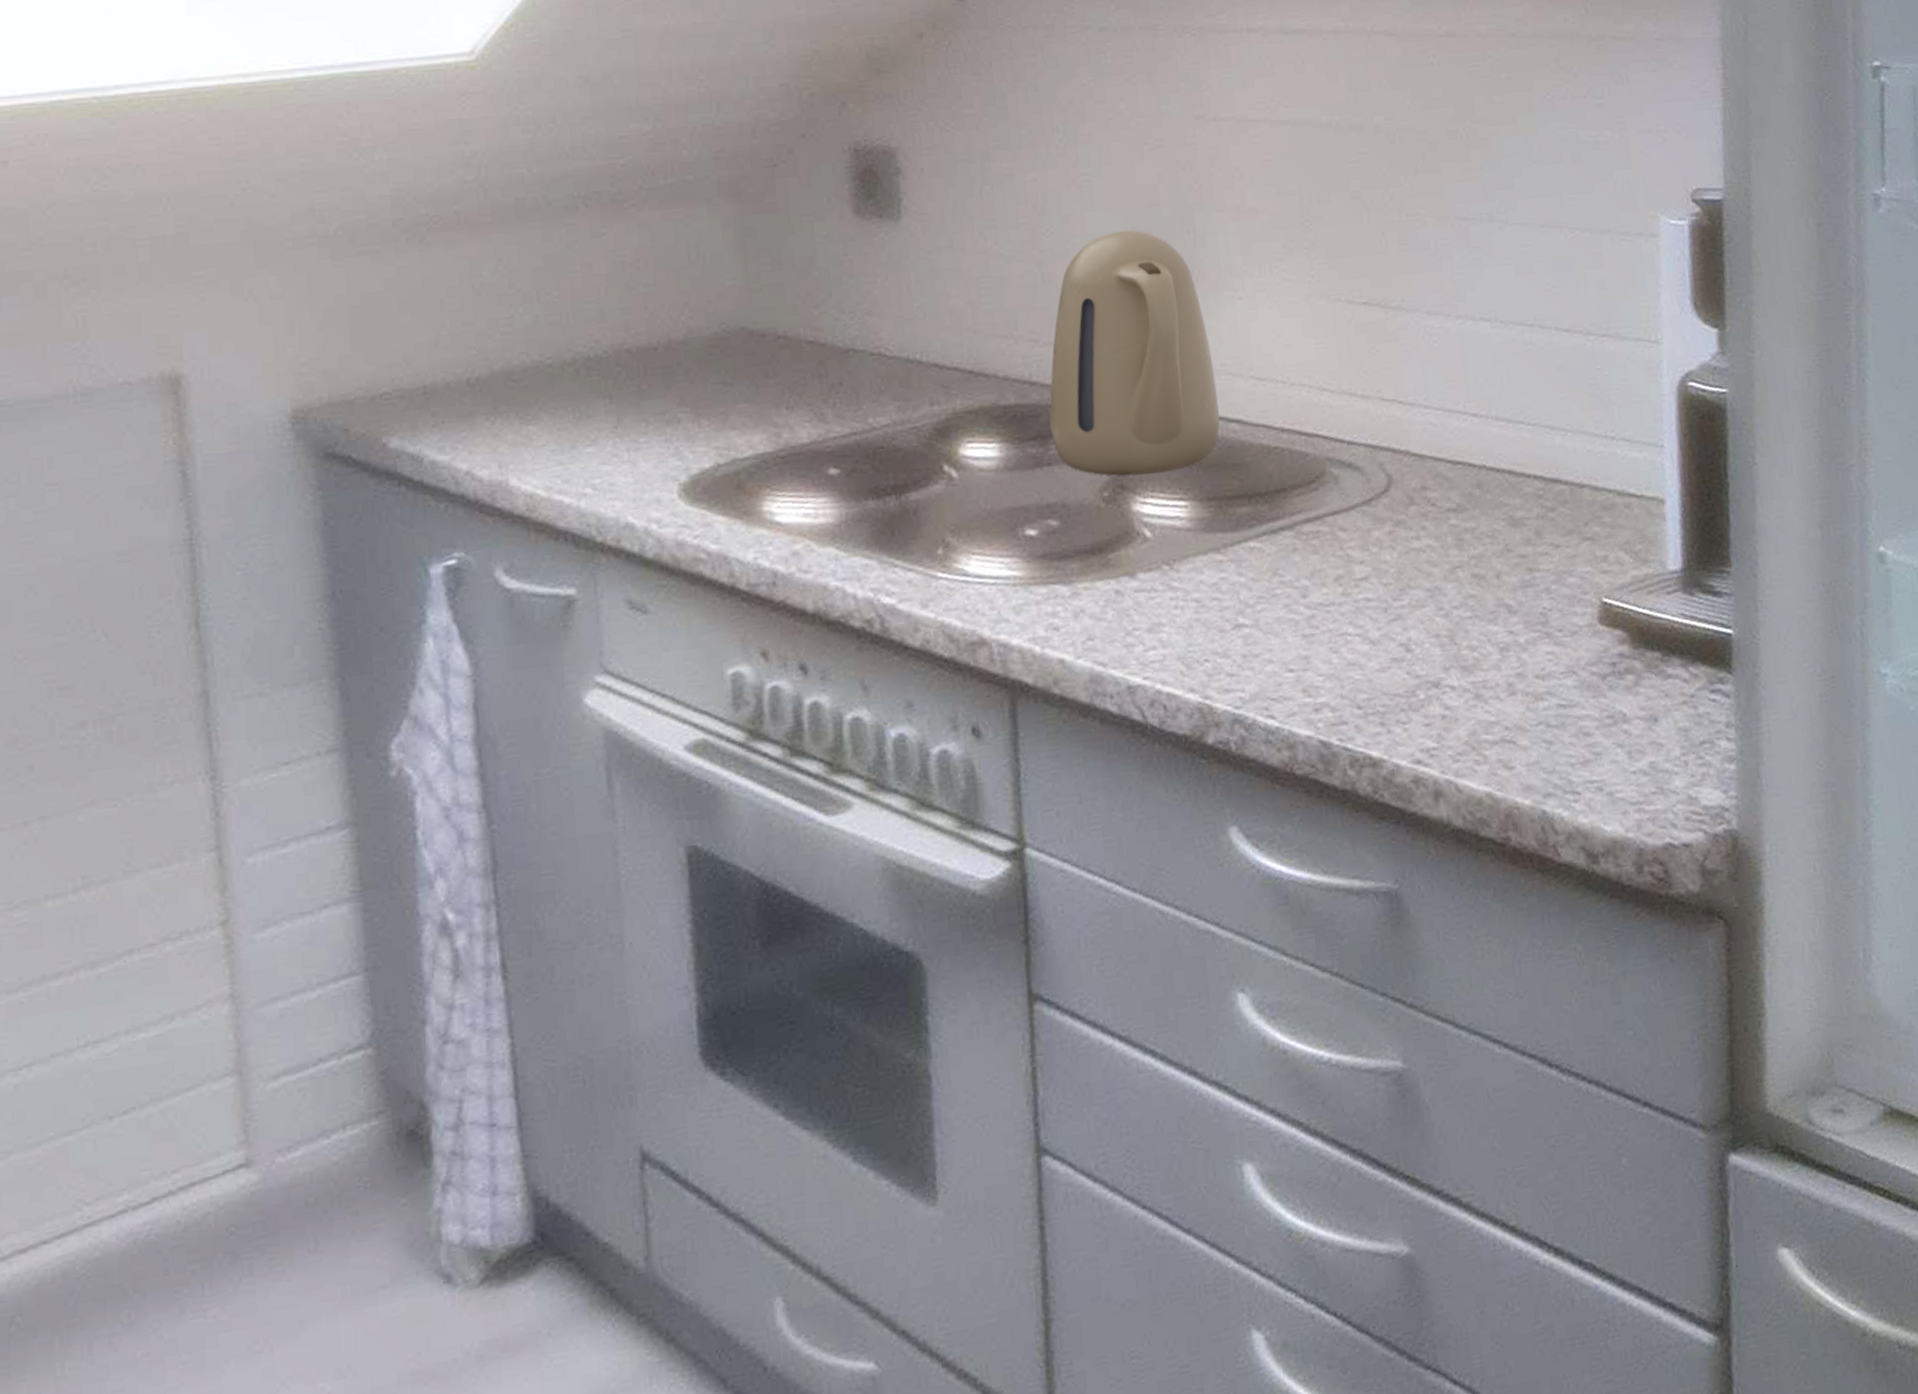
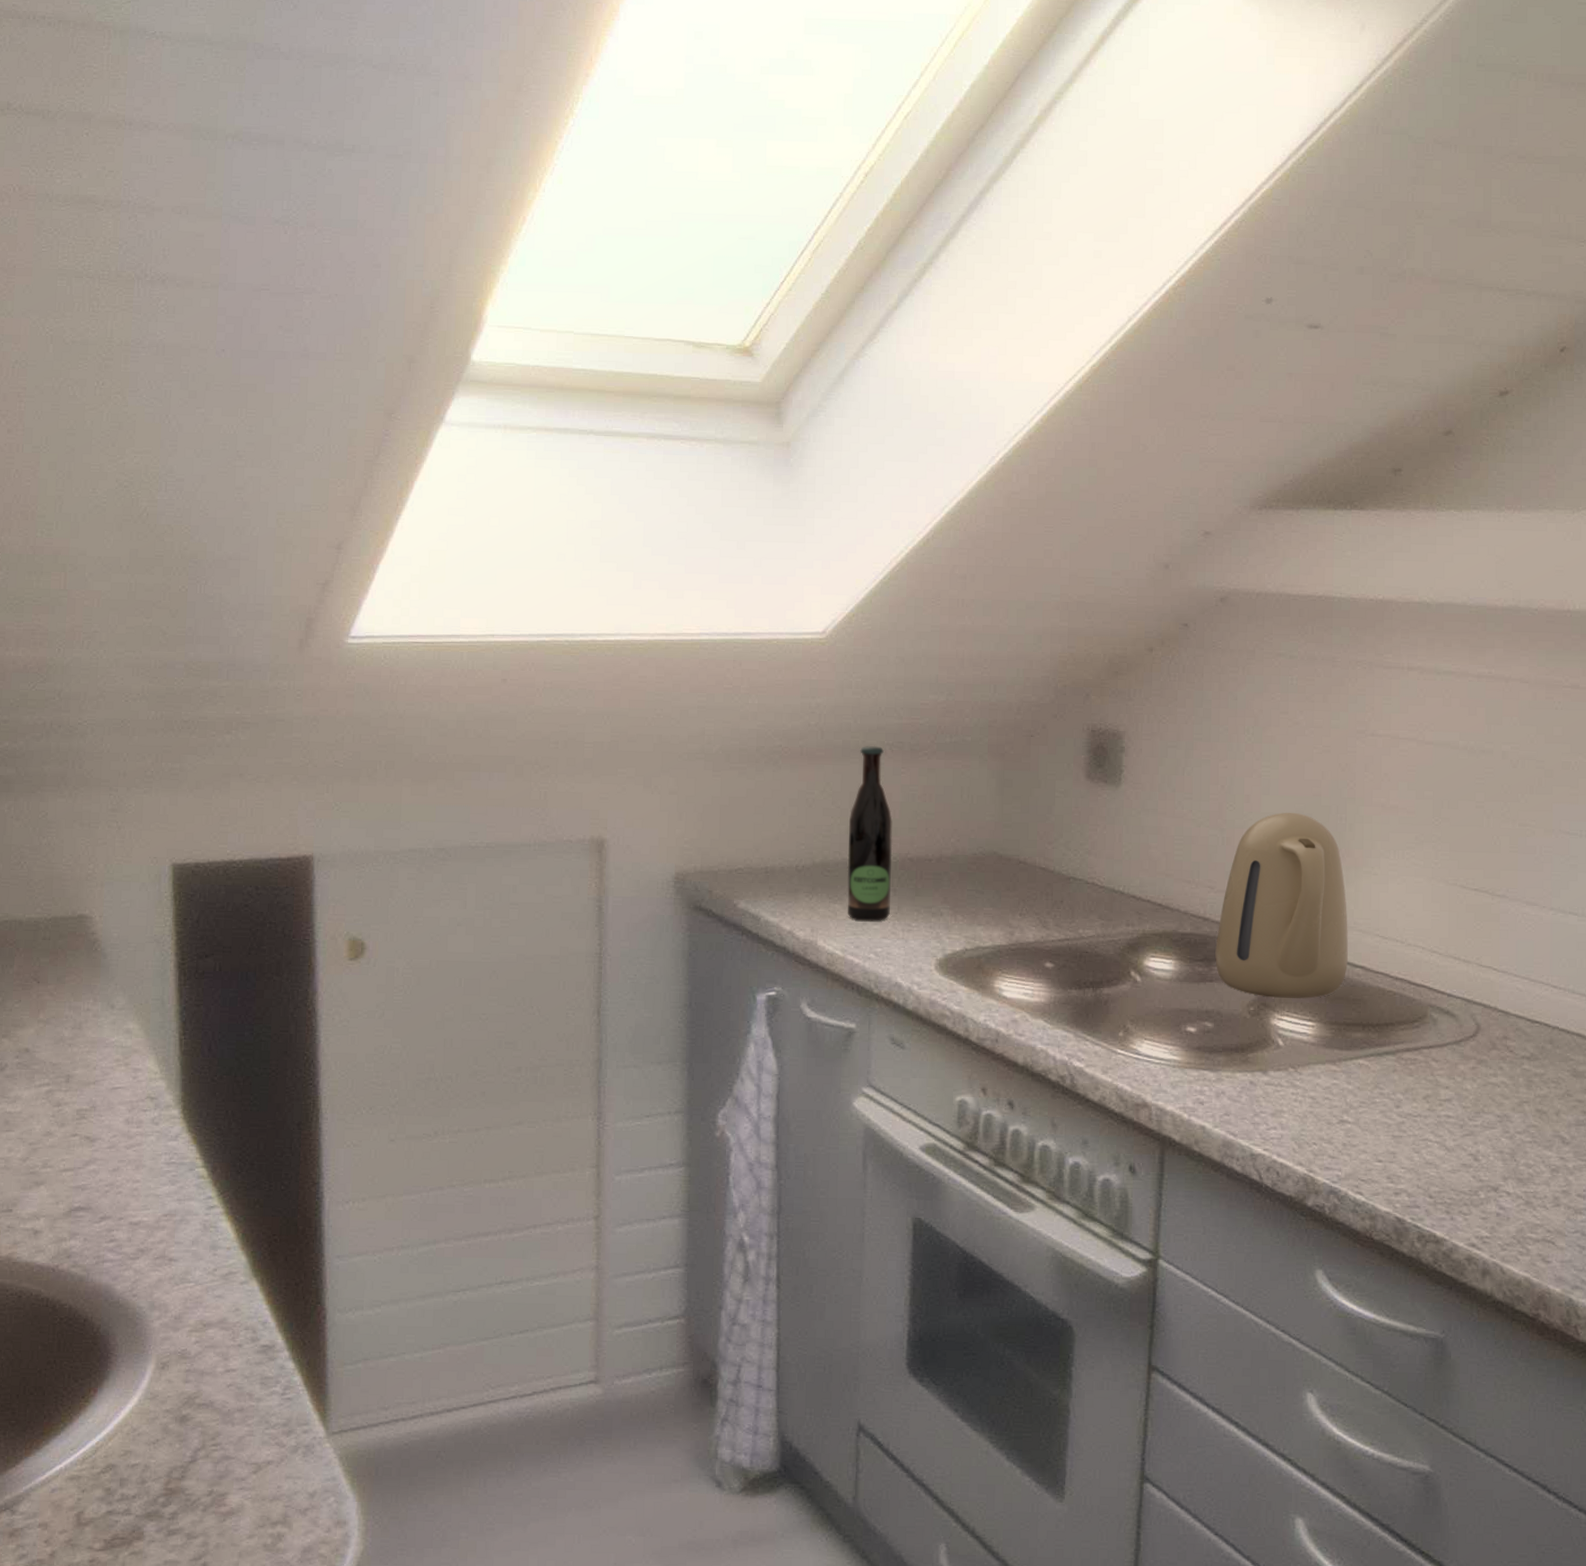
bottle: none [535,200,607,444] -> present [847,745,893,921]

